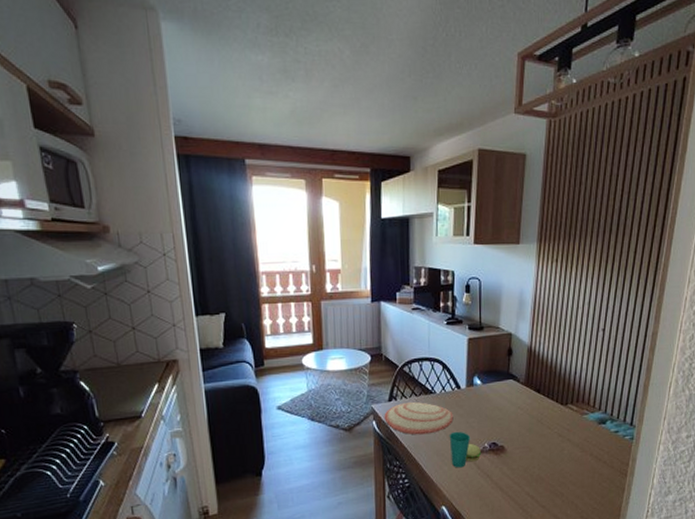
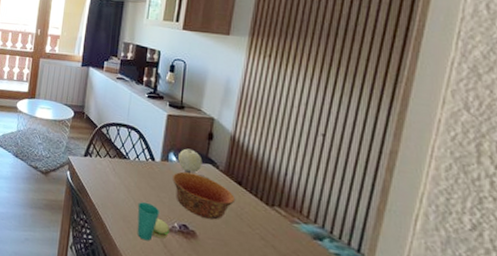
plate: present [384,401,453,435] -> none [78,161,145,198]
bowl: none [479,392,536,432] -> present [173,171,236,220]
fruit: none [482,369,505,391] -> present [178,148,203,173]

